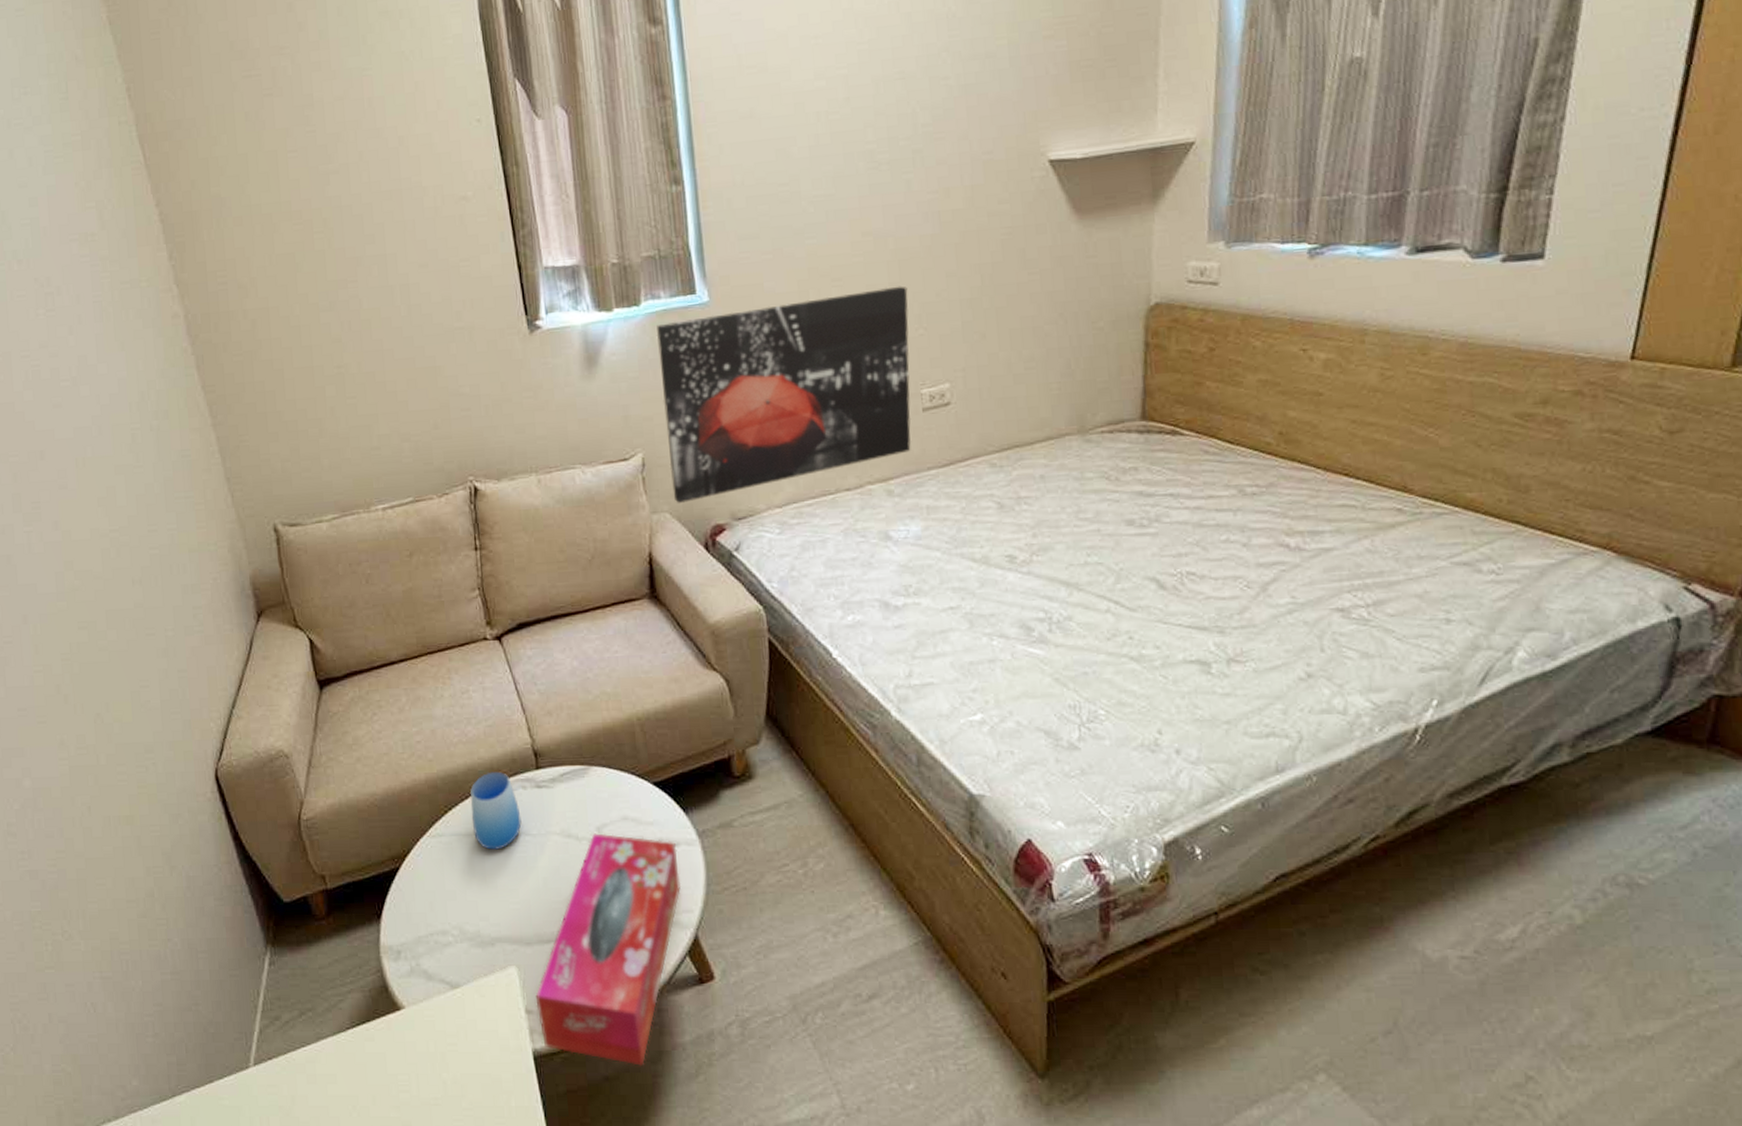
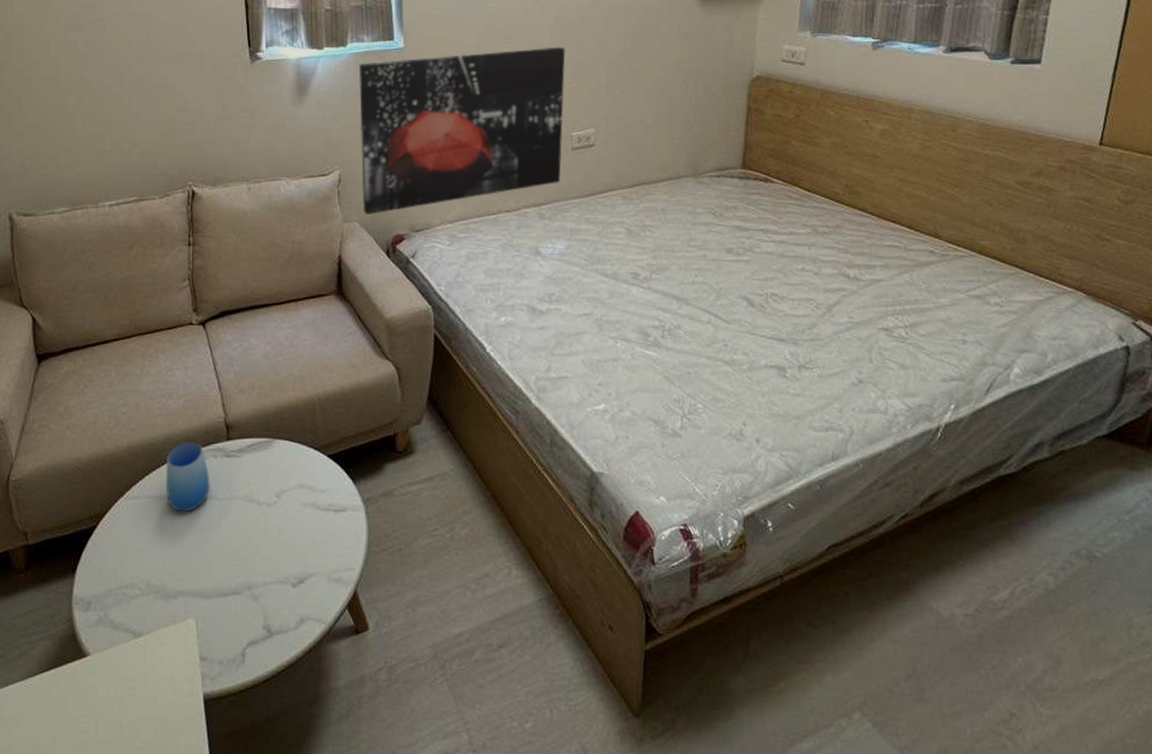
tissue box: present [535,833,682,1066] -> none [210,498,346,708]

